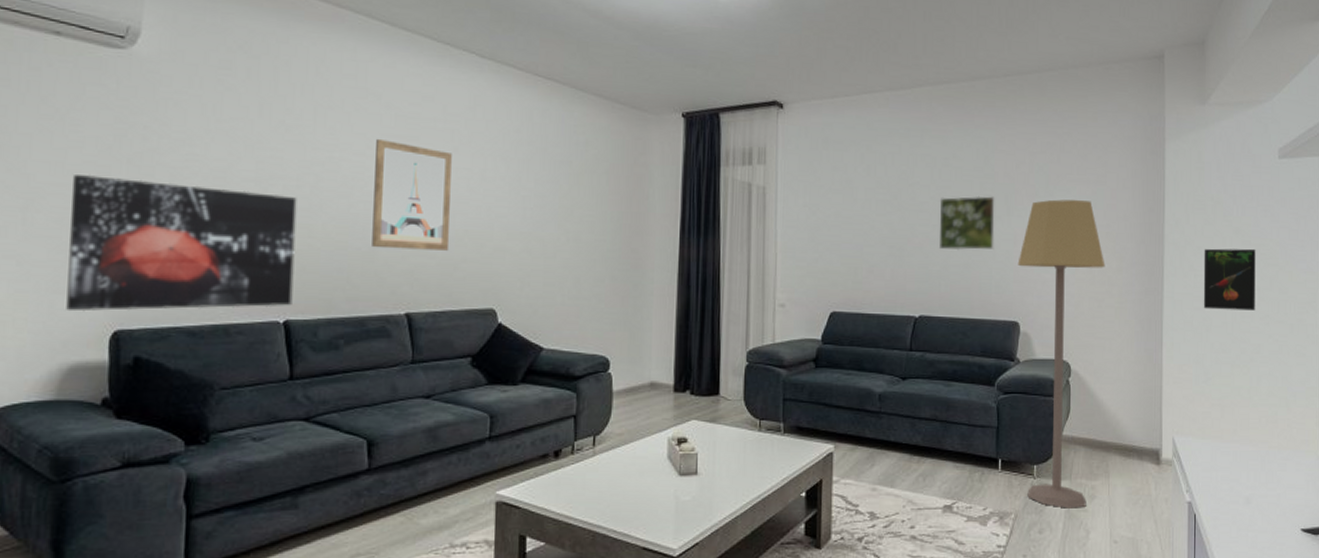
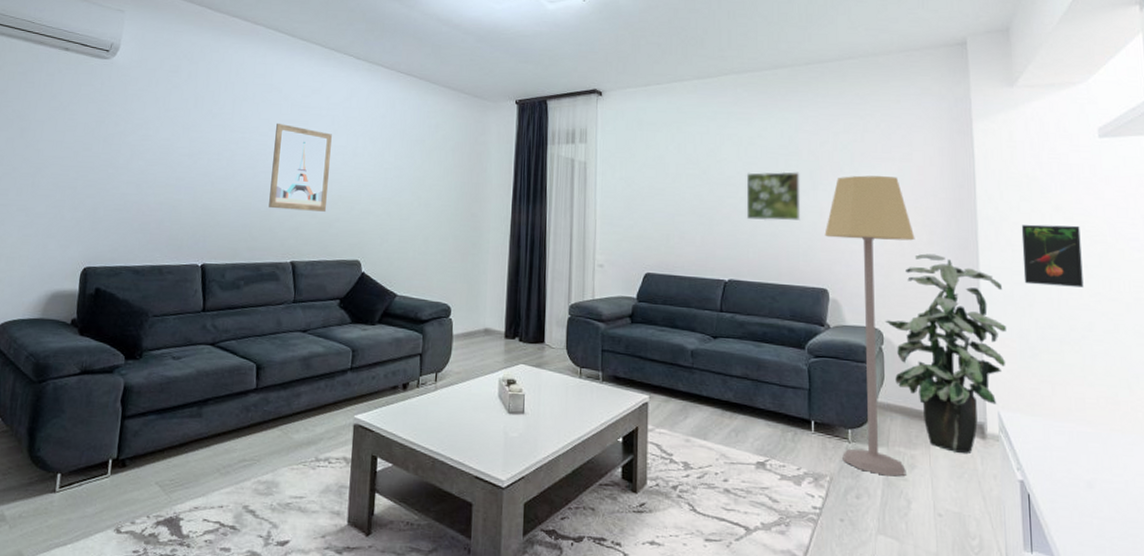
wall art: present [66,175,297,312] -> none [54,150,217,253]
indoor plant: none [1072,281,1184,480] -> present [884,253,1006,453]

